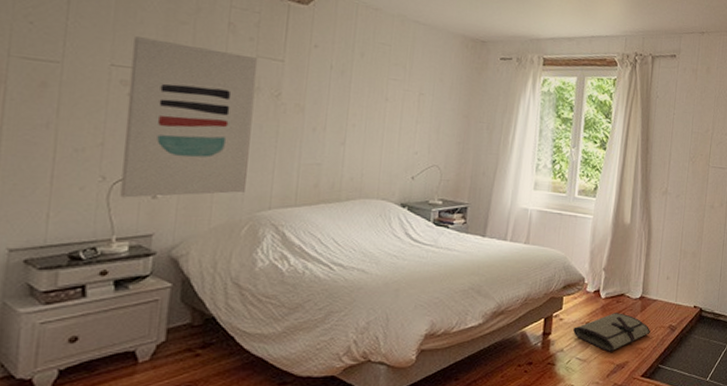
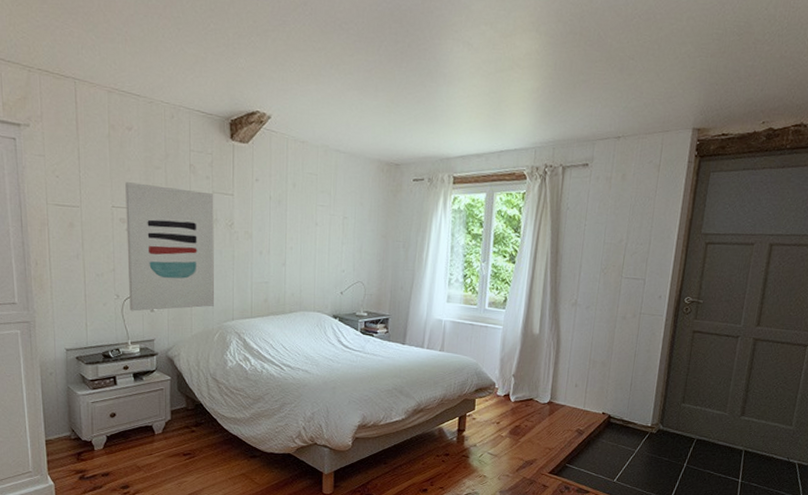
tool roll: present [573,313,650,352] -> none [485,415,558,450]

